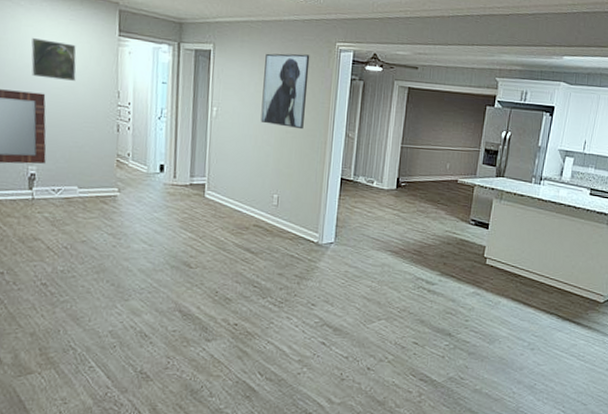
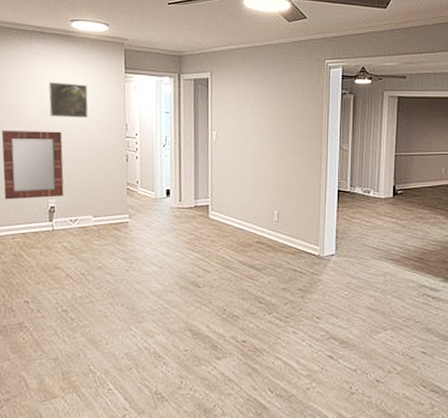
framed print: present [260,53,310,130] -> none [258,74,301,146]

